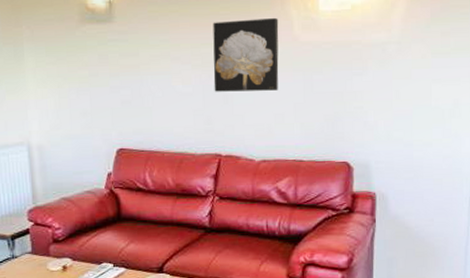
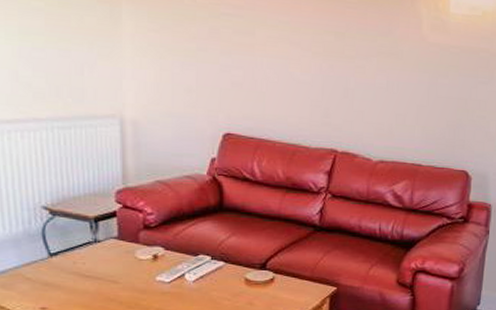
wall art: present [213,17,279,92] -> none [334,9,408,90]

